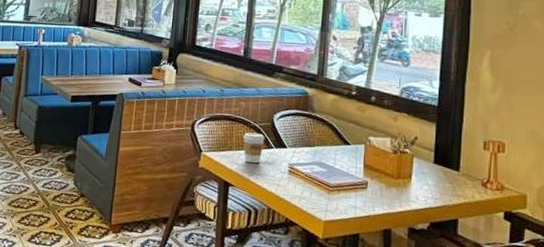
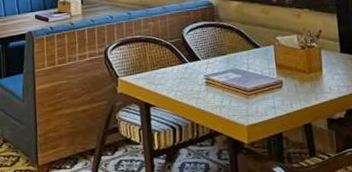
coffee cup: present [243,132,265,164] -> none [157,50,178,81]

